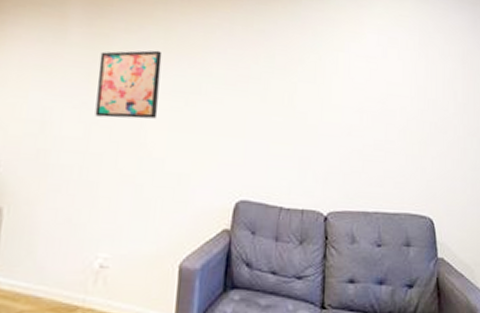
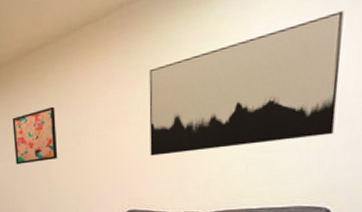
wall art: none [269,32,432,143] -> present [149,11,344,156]

